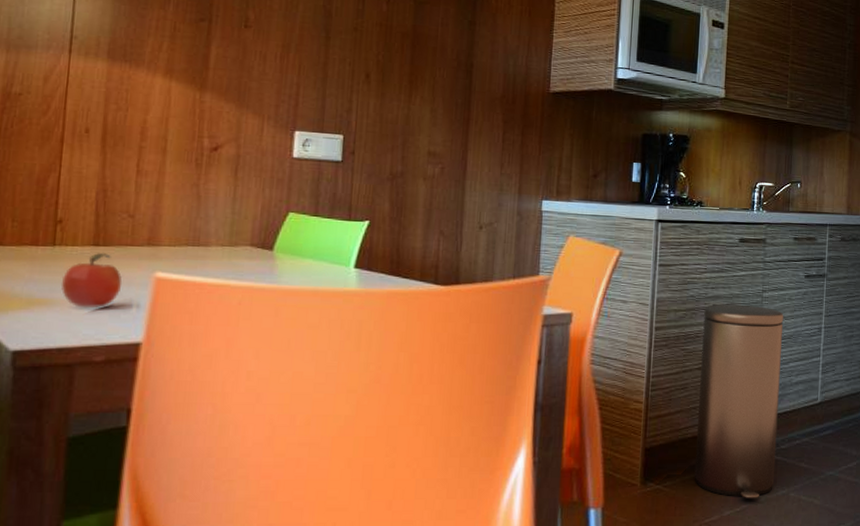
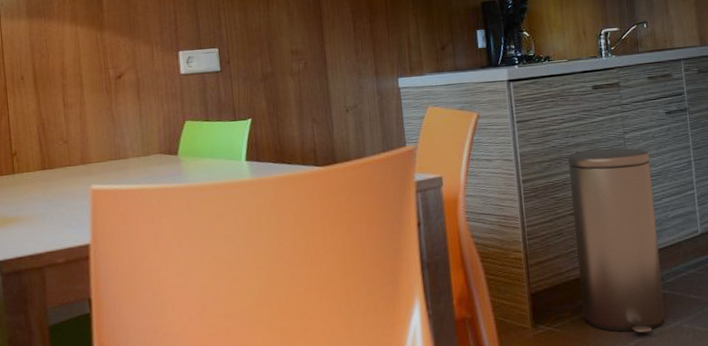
fruit: present [60,252,123,308] -> none [23,174,68,221]

